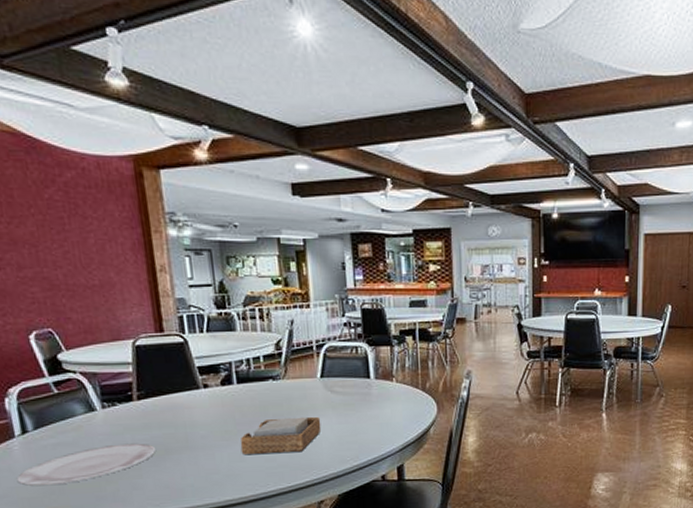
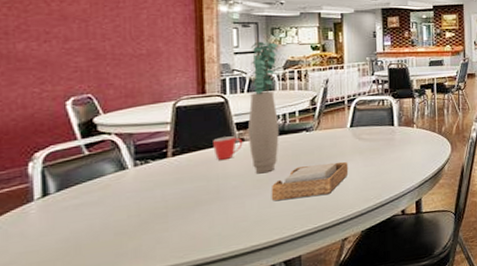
plate: present [16,443,157,487] -> none [28,197,186,250]
mug: none [176,381,207,406] -> present [213,136,243,160]
vase: none [205,266,245,425] -> present [248,36,279,174]

